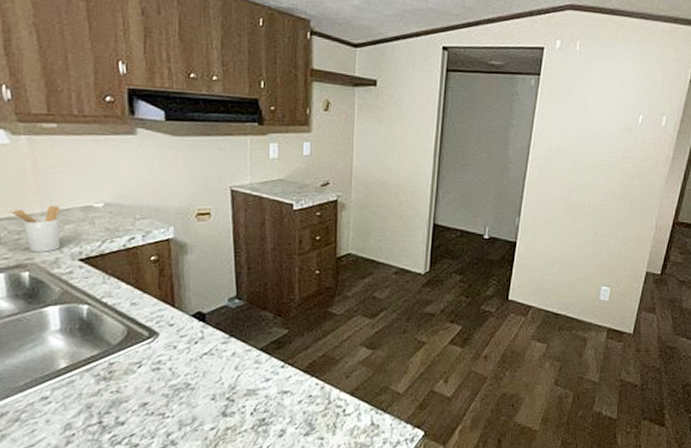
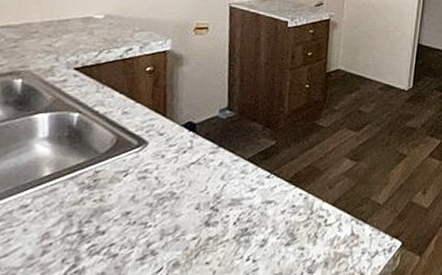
utensil holder: present [10,205,61,252] -> none [9,15,60,61]

